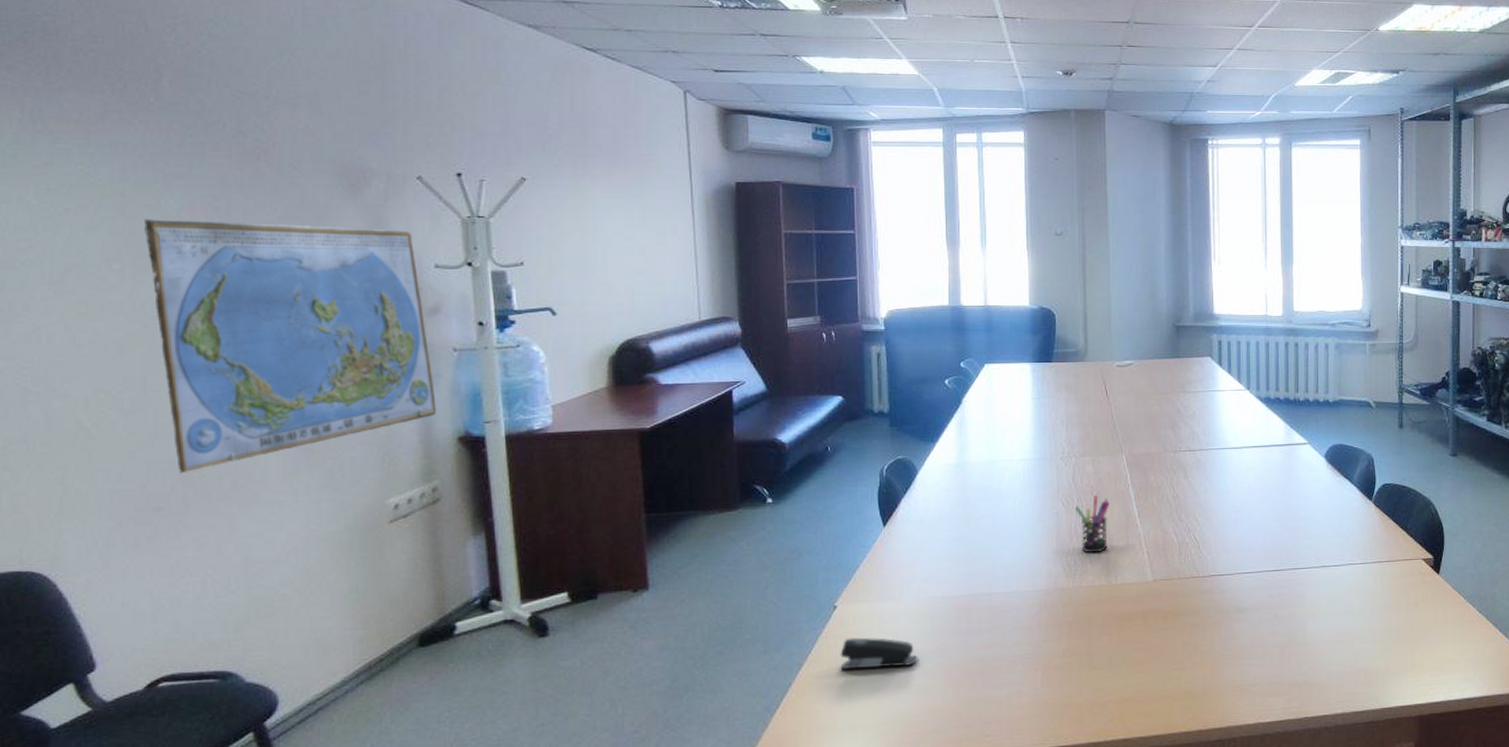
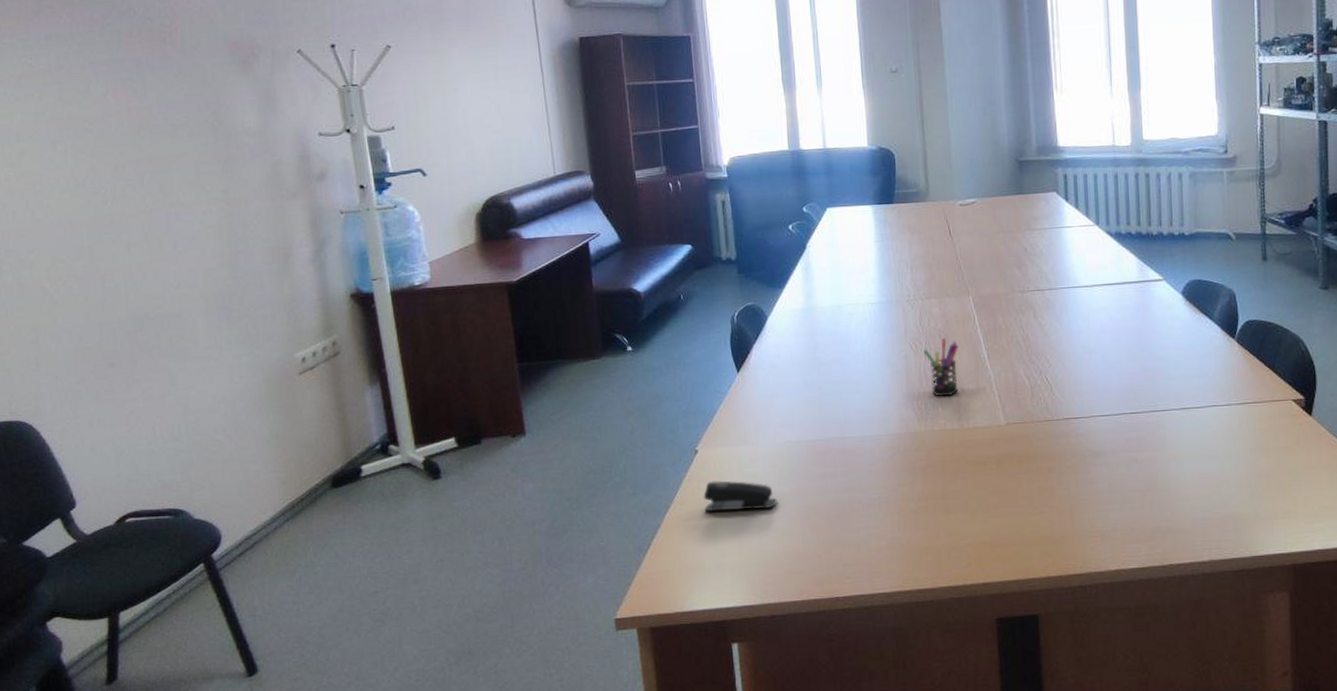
world map: present [143,219,436,474] -> none [77,101,330,333]

